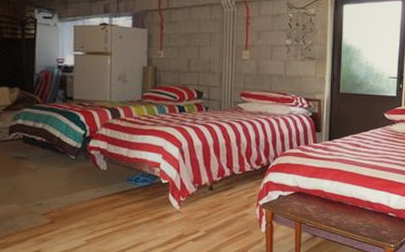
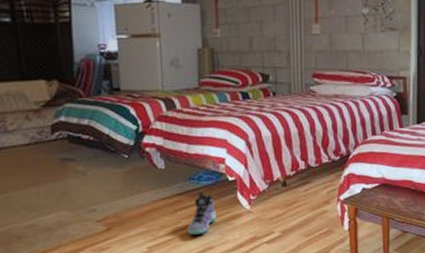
sneaker: none [122,191,149,230] -> present [187,191,216,235]

